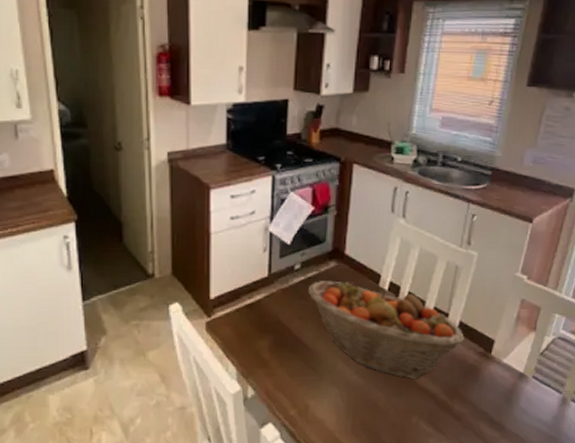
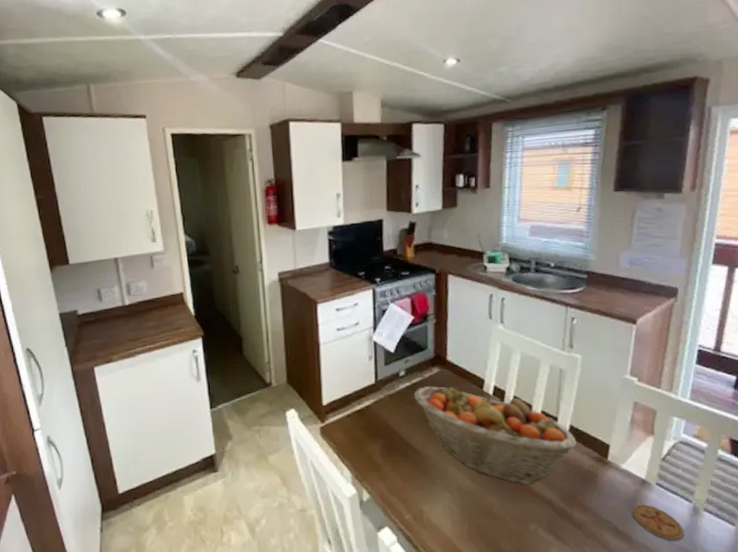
coaster: none [508,396,552,429] -> present [632,504,684,541]

